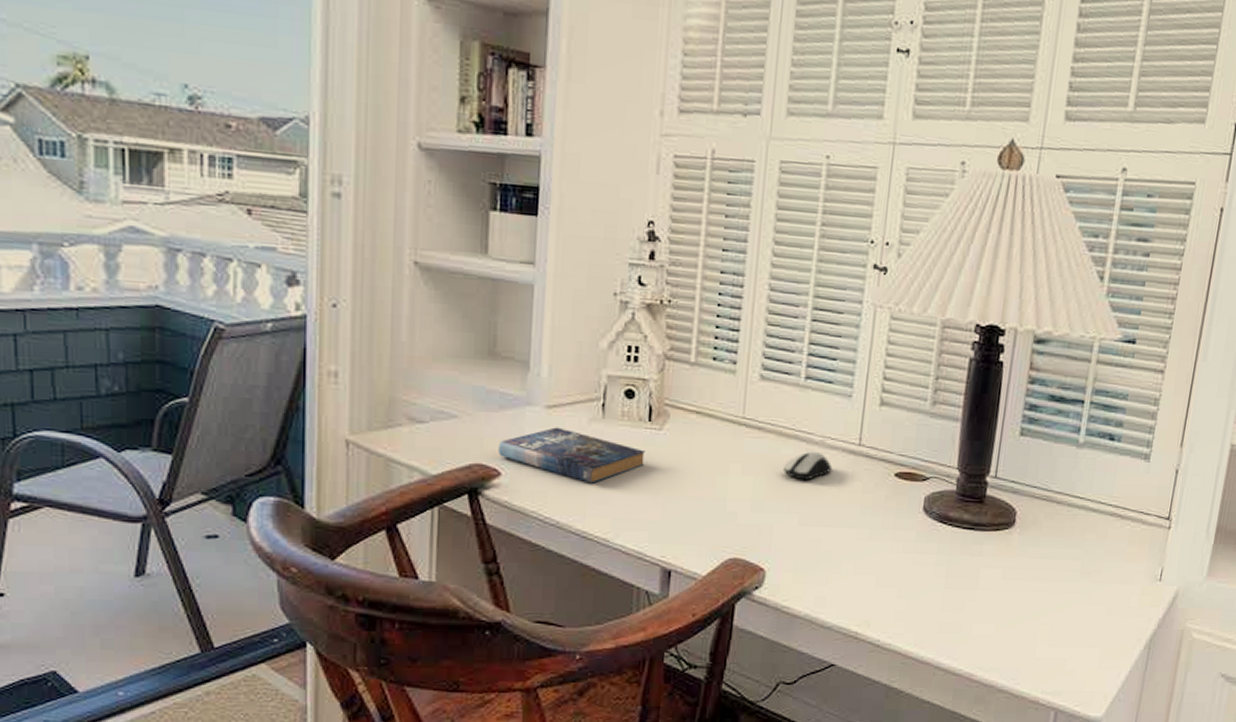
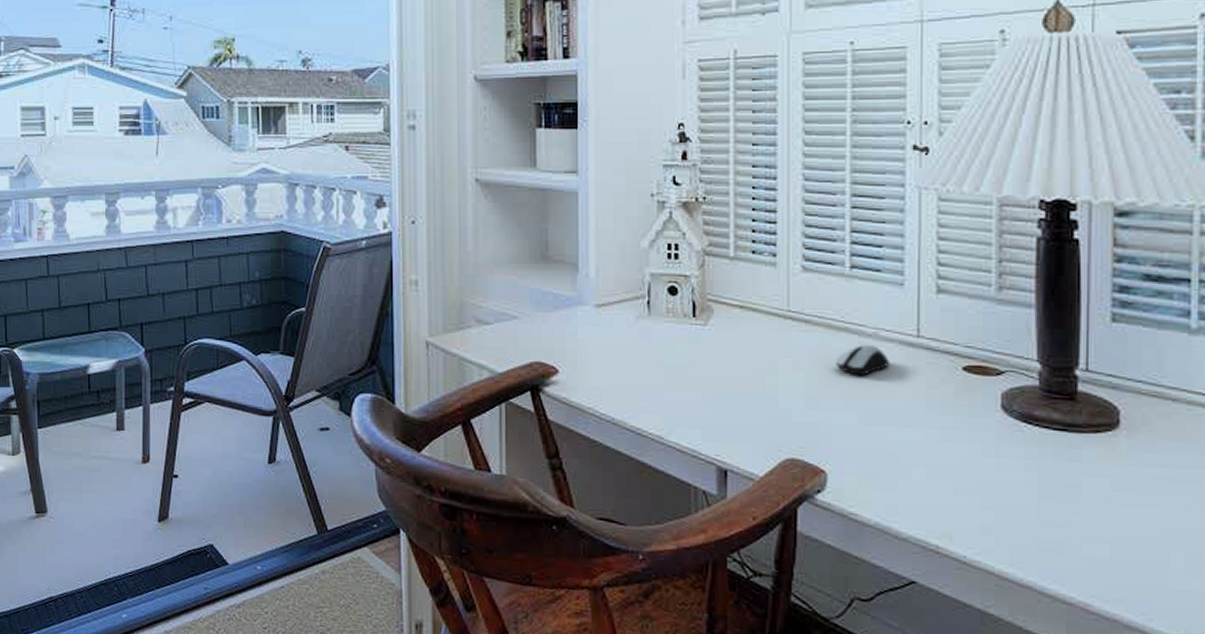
book: present [498,427,645,484] -> none [555,325,692,380]

